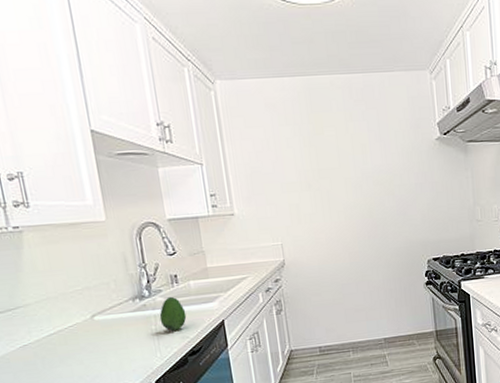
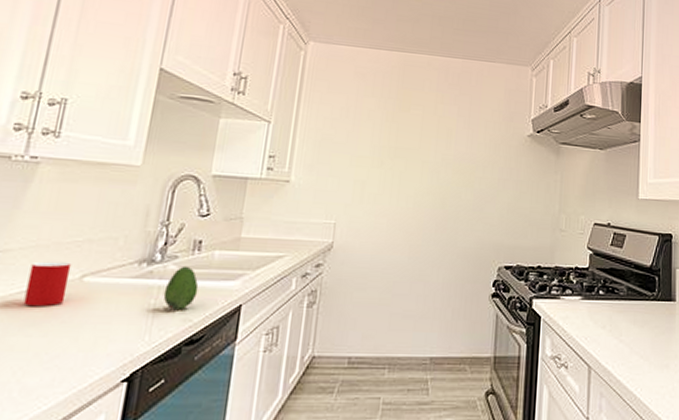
cup: none [49,307,86,345] -> present [23,261,72,307]

